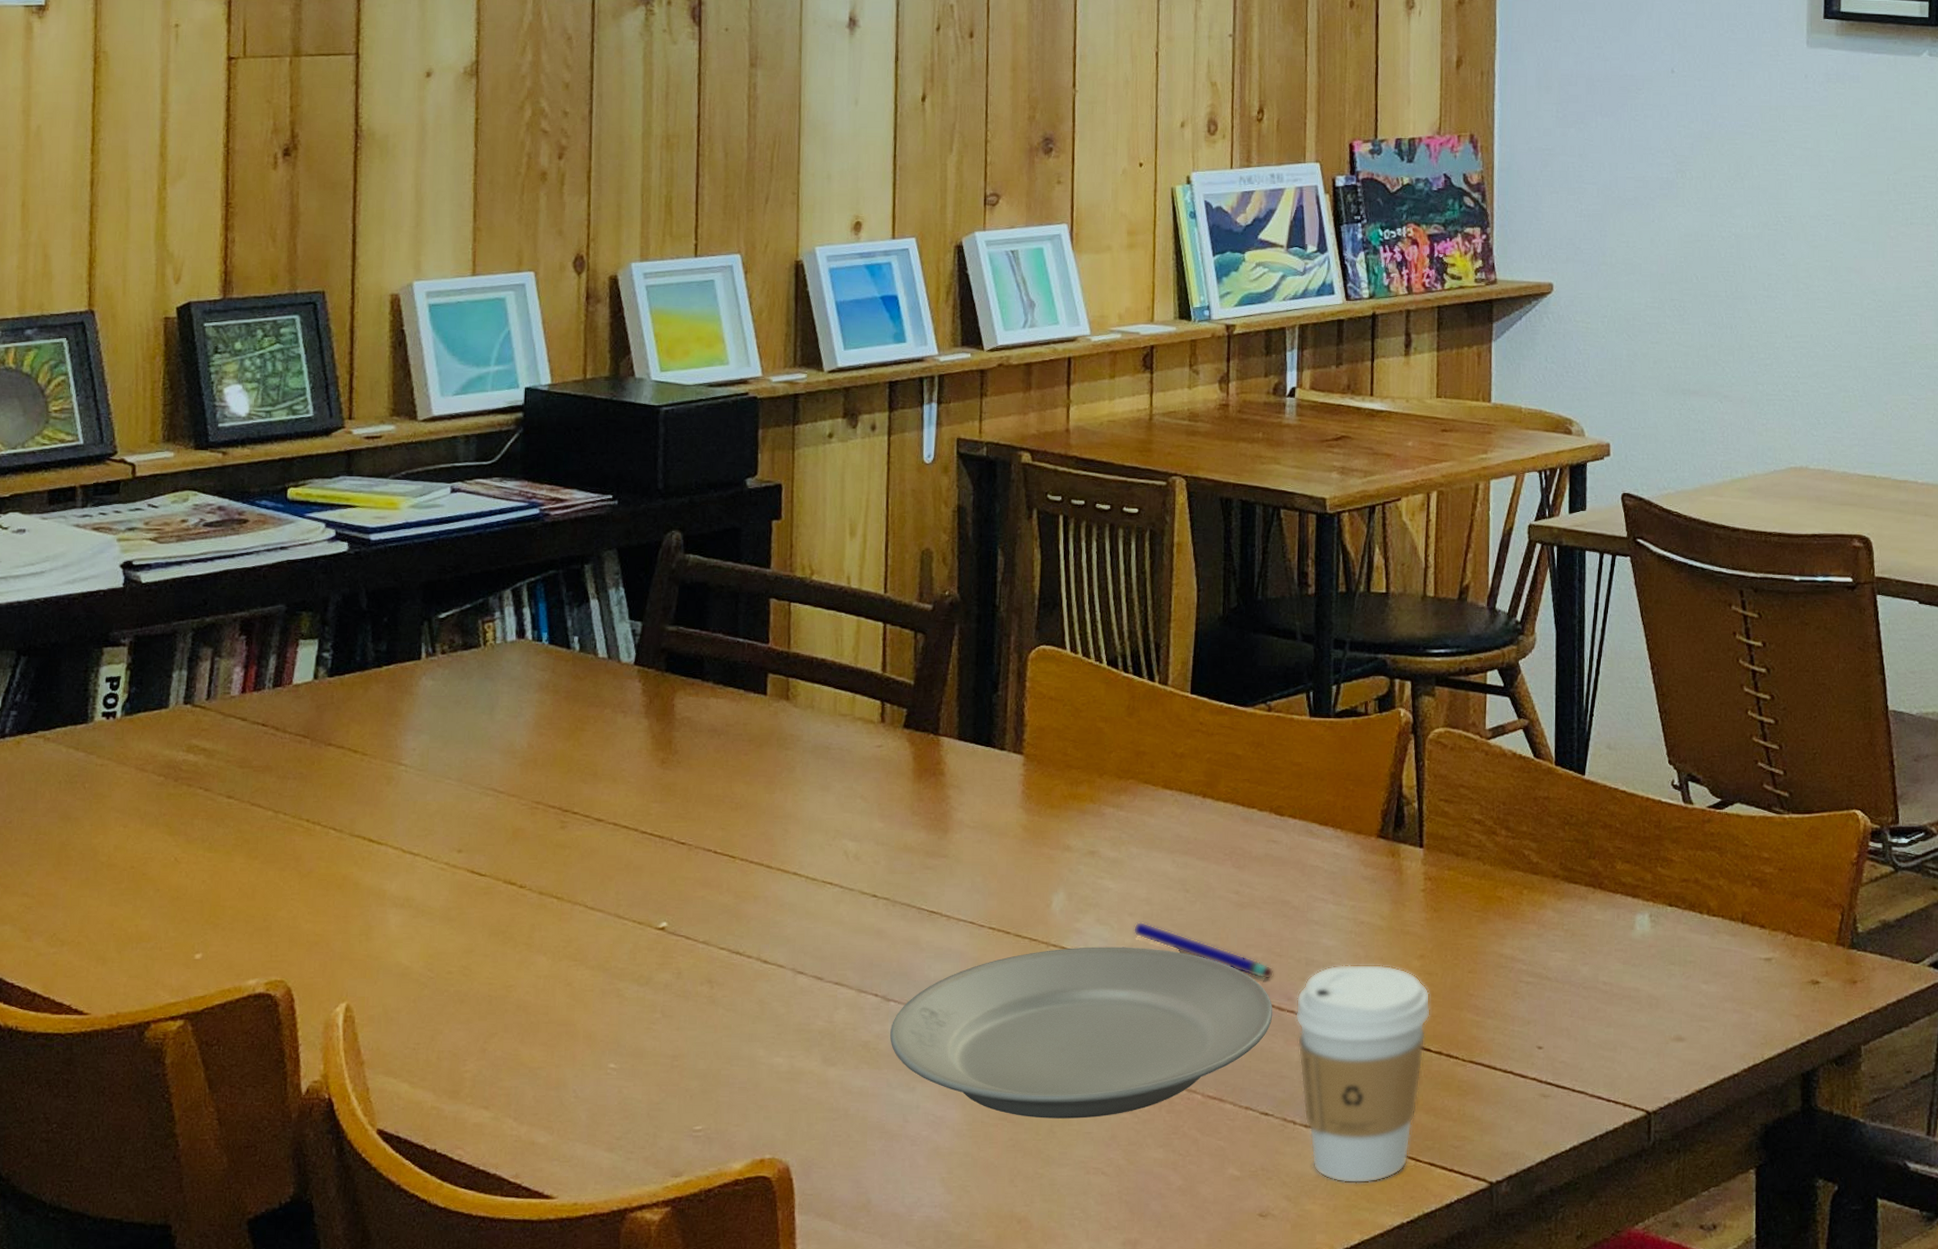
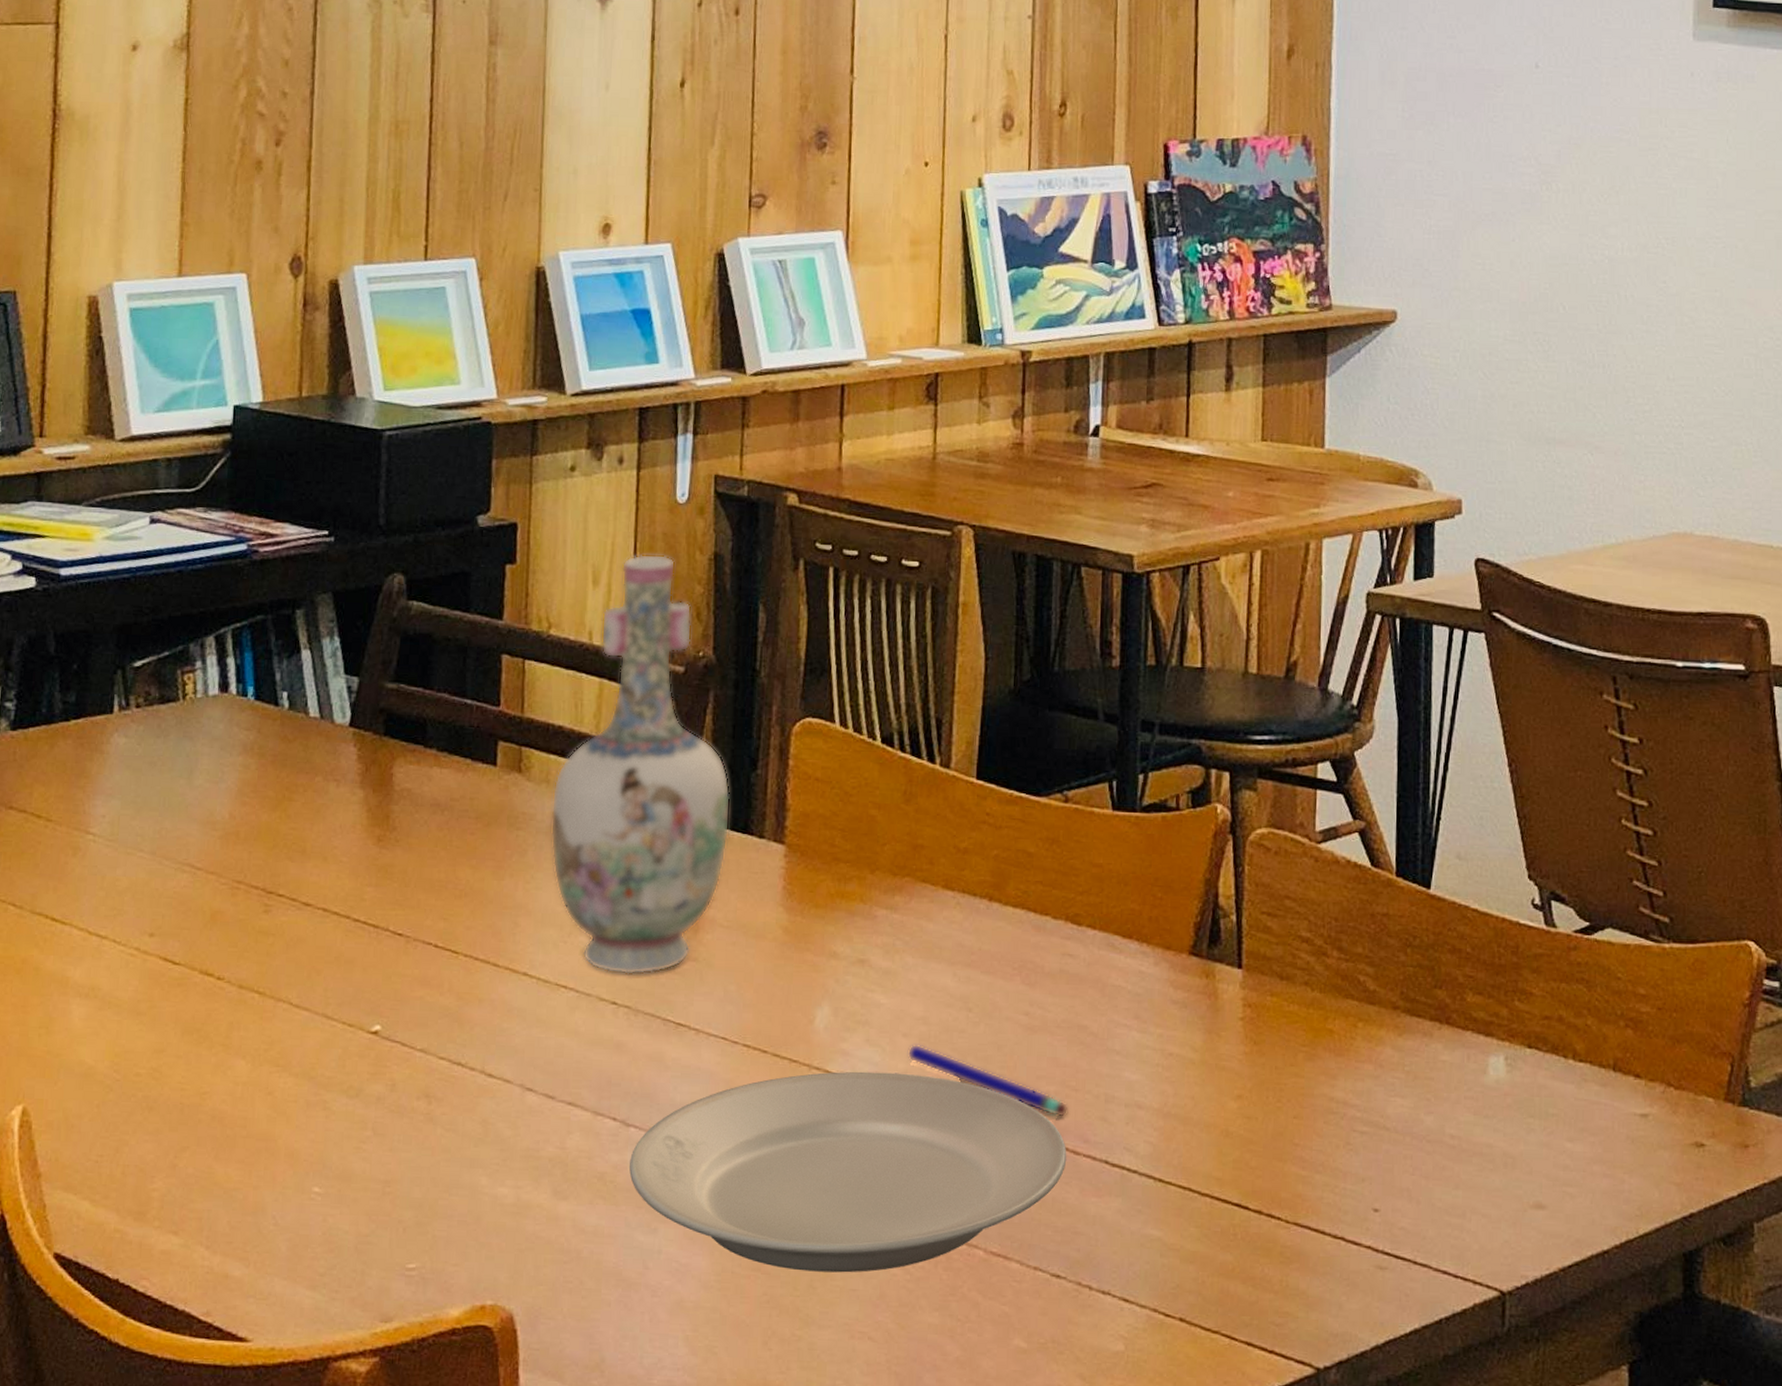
vase: none [815,508,975,872] -> present [550,553,731,976]
coffee cup: present [1294,964,1431,1184] -> none [1092,1102,1250,1364]

